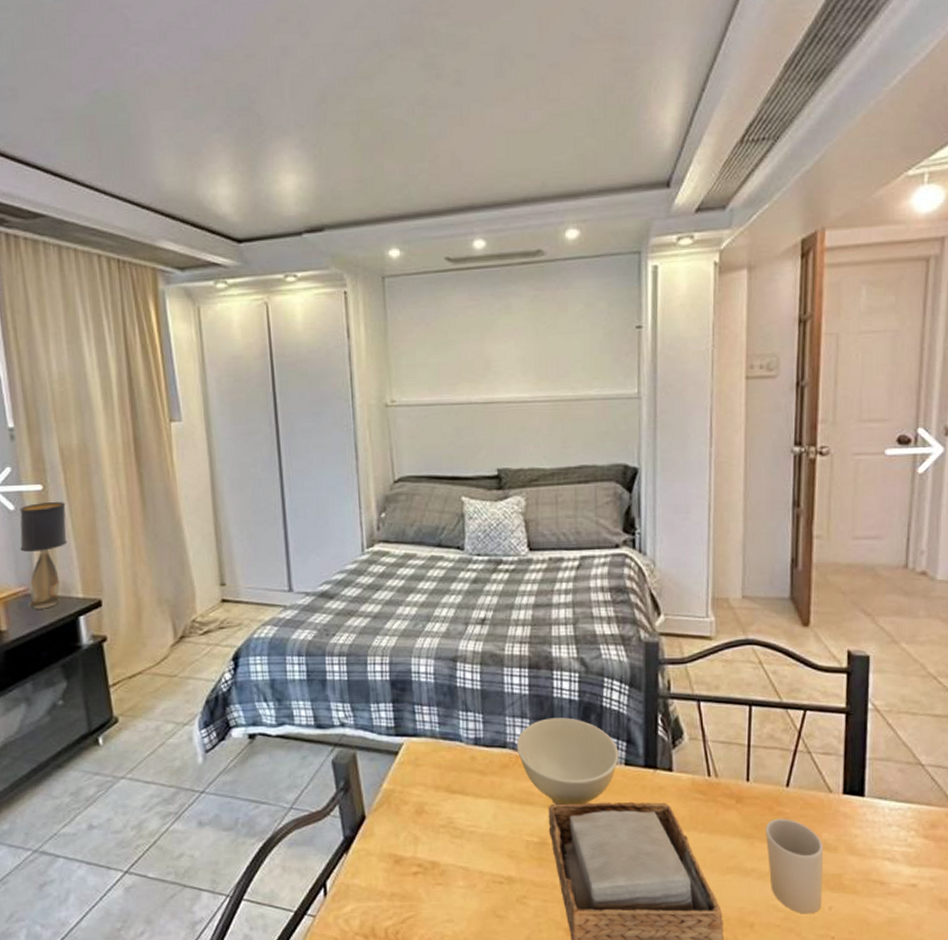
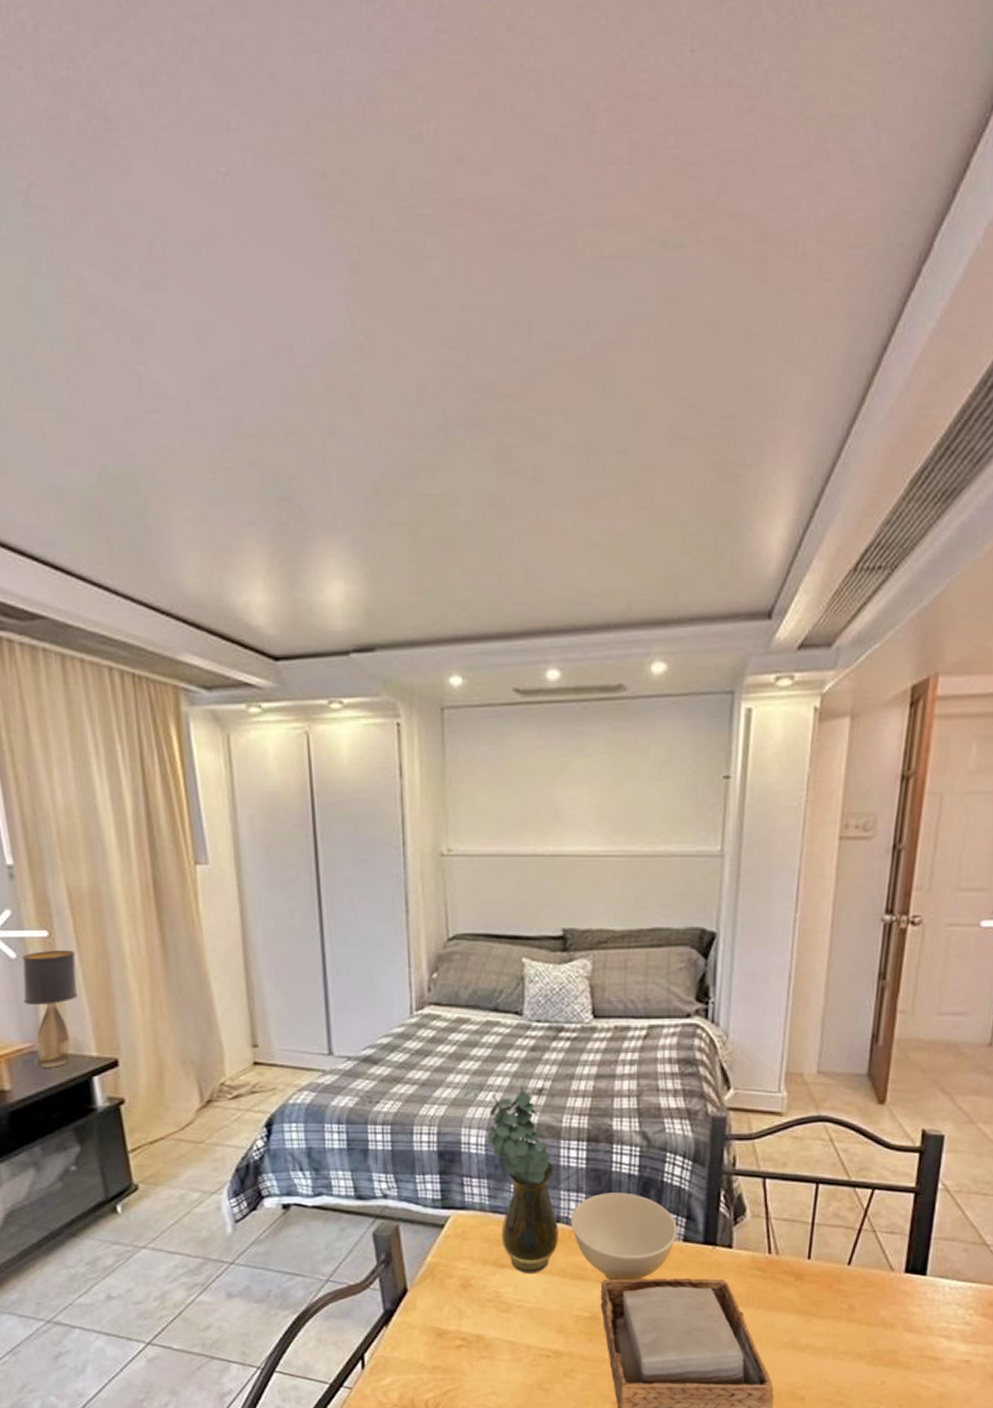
vase: none [435,616,506,800] -> present [487,1086,559,1275]
mug: present [765,818,824,914] -> none [823,1295,881,1389]

